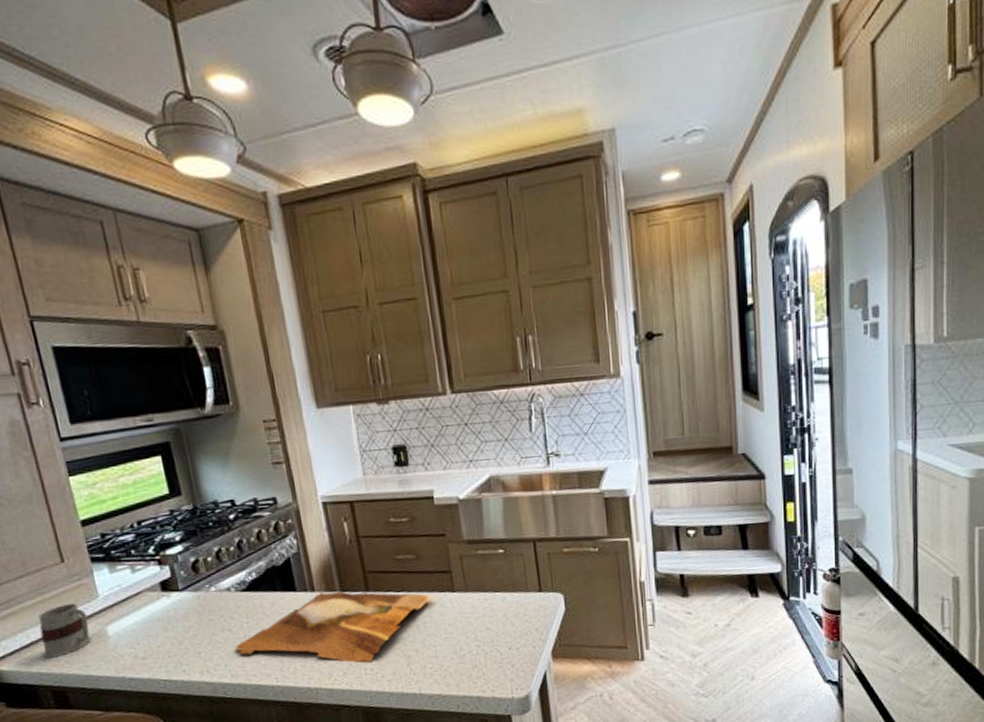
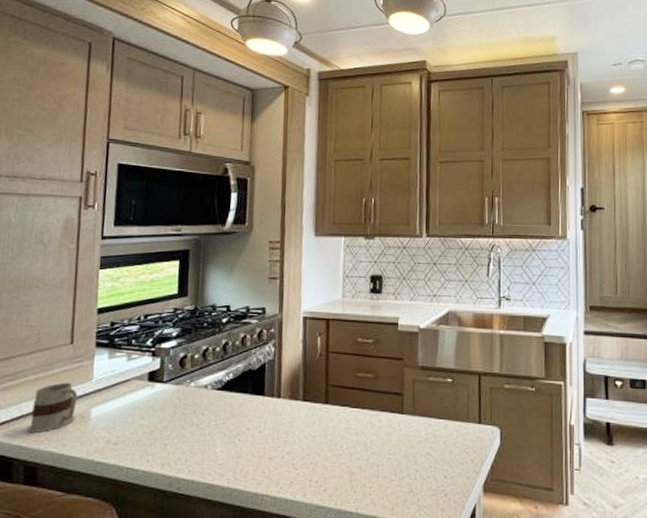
cutting board: present [234,591,436,664] -> none [197,399,386,476]

